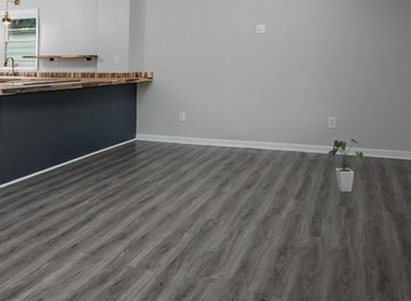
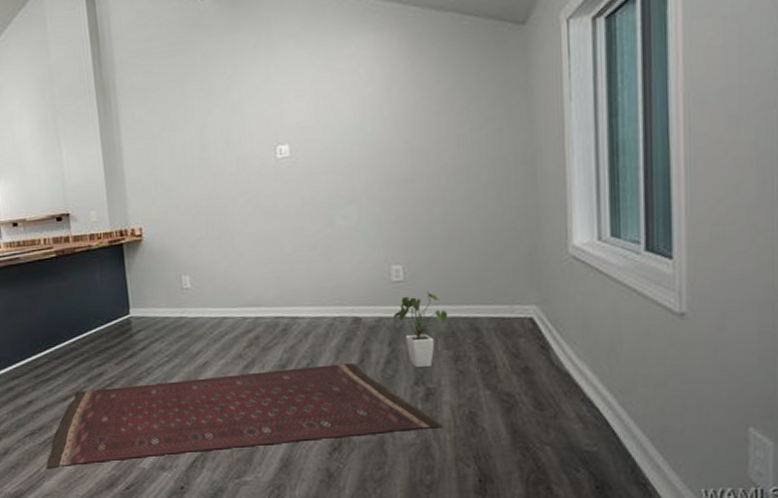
area rug: none [47,187,359,266] -> present [45,363,445,468]

